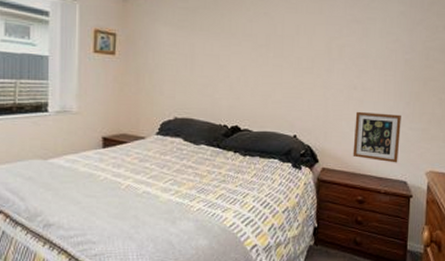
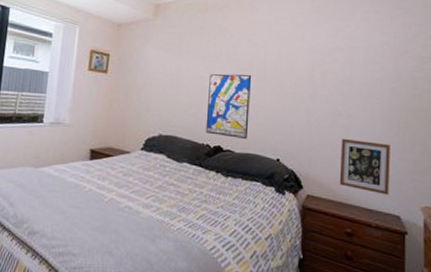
wall art: none [222,50,269,117] -> present [205,74,252,139]

